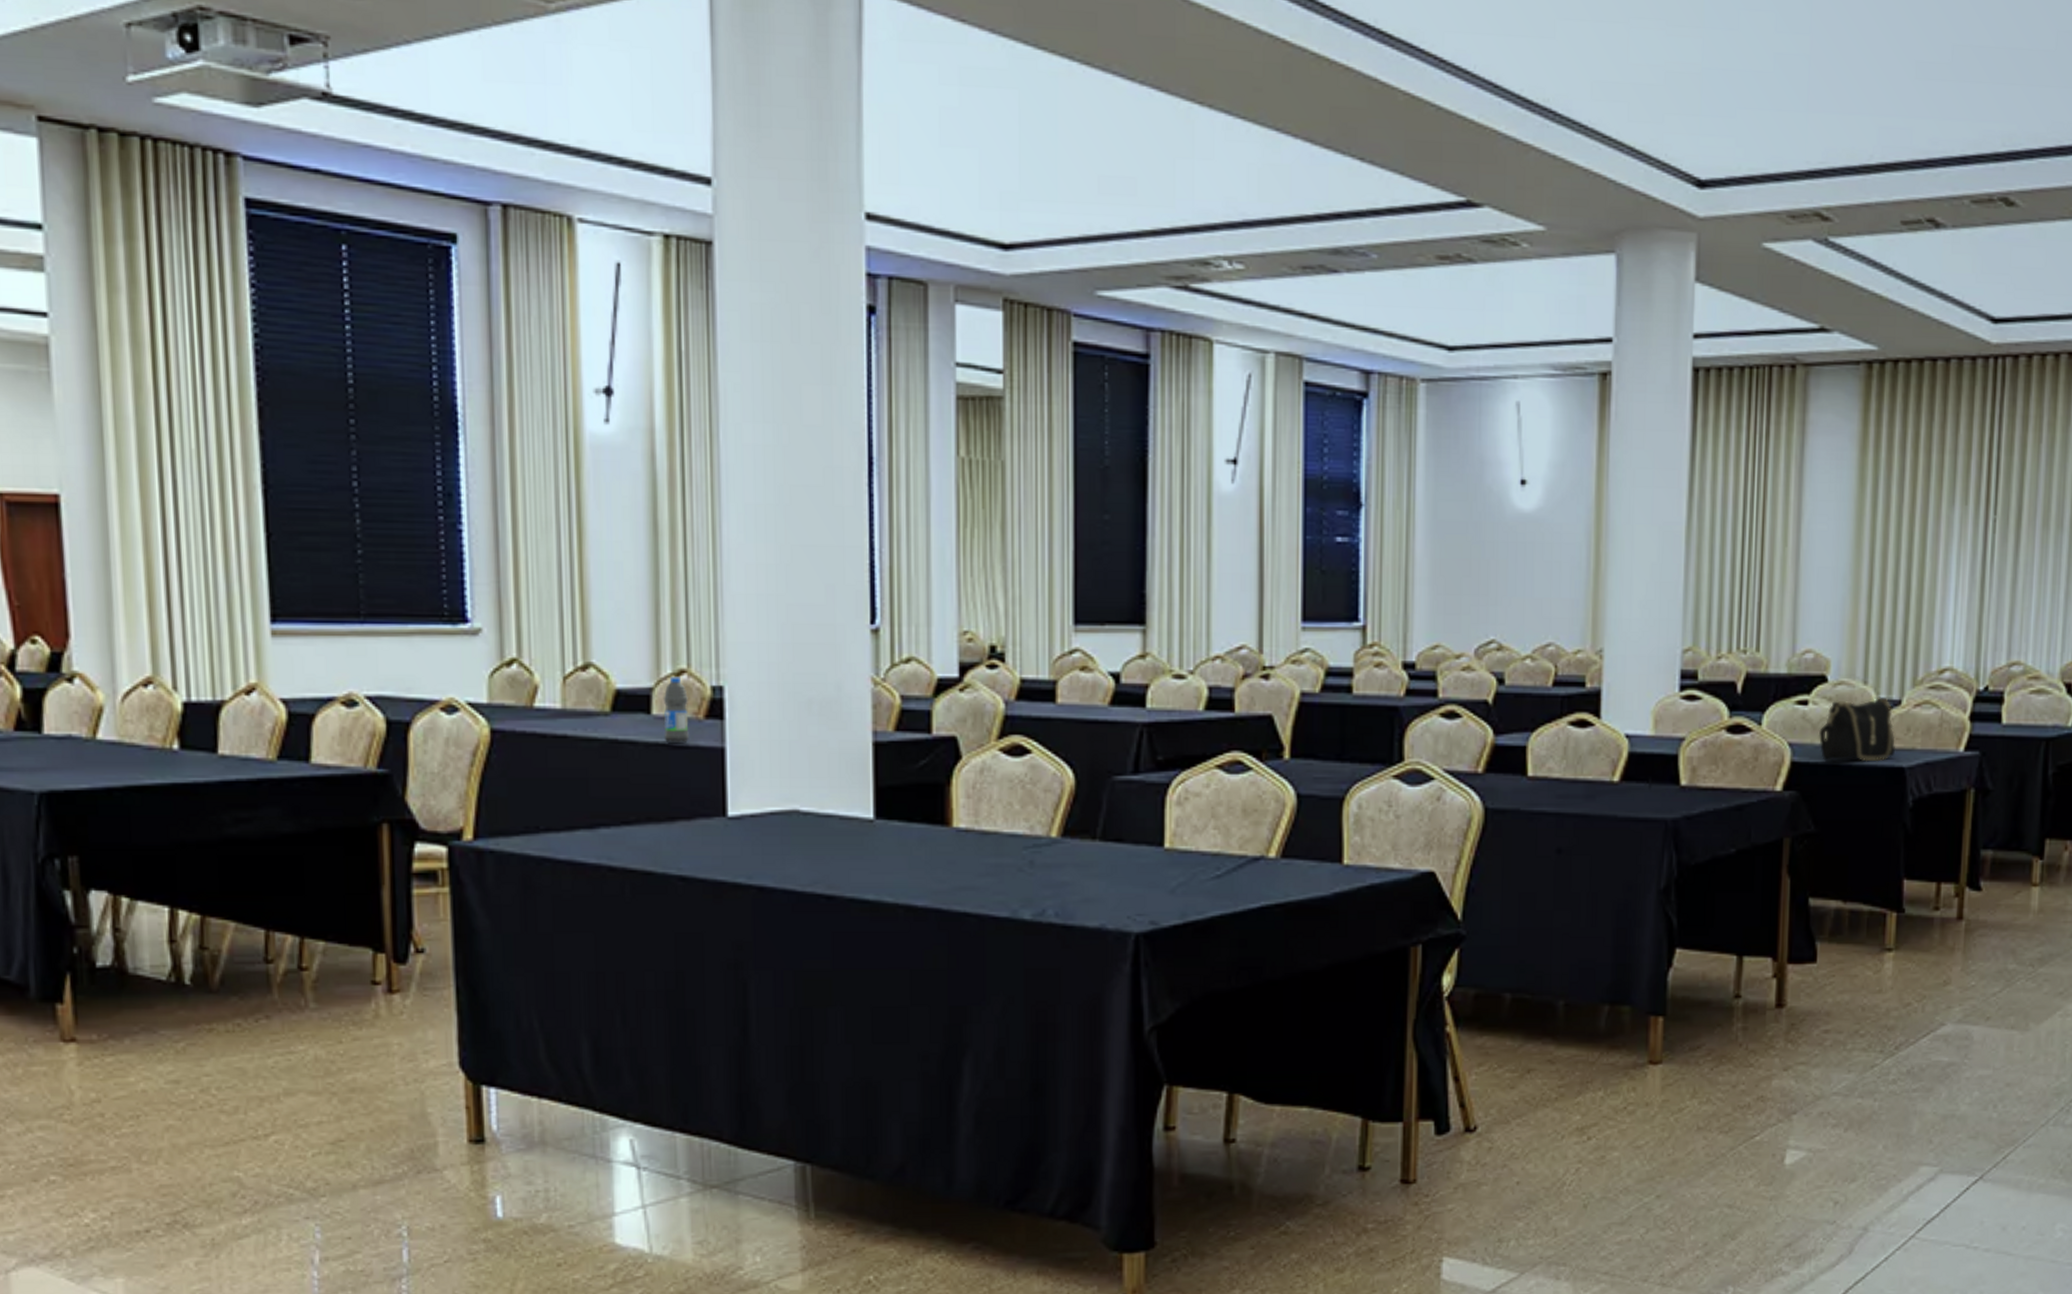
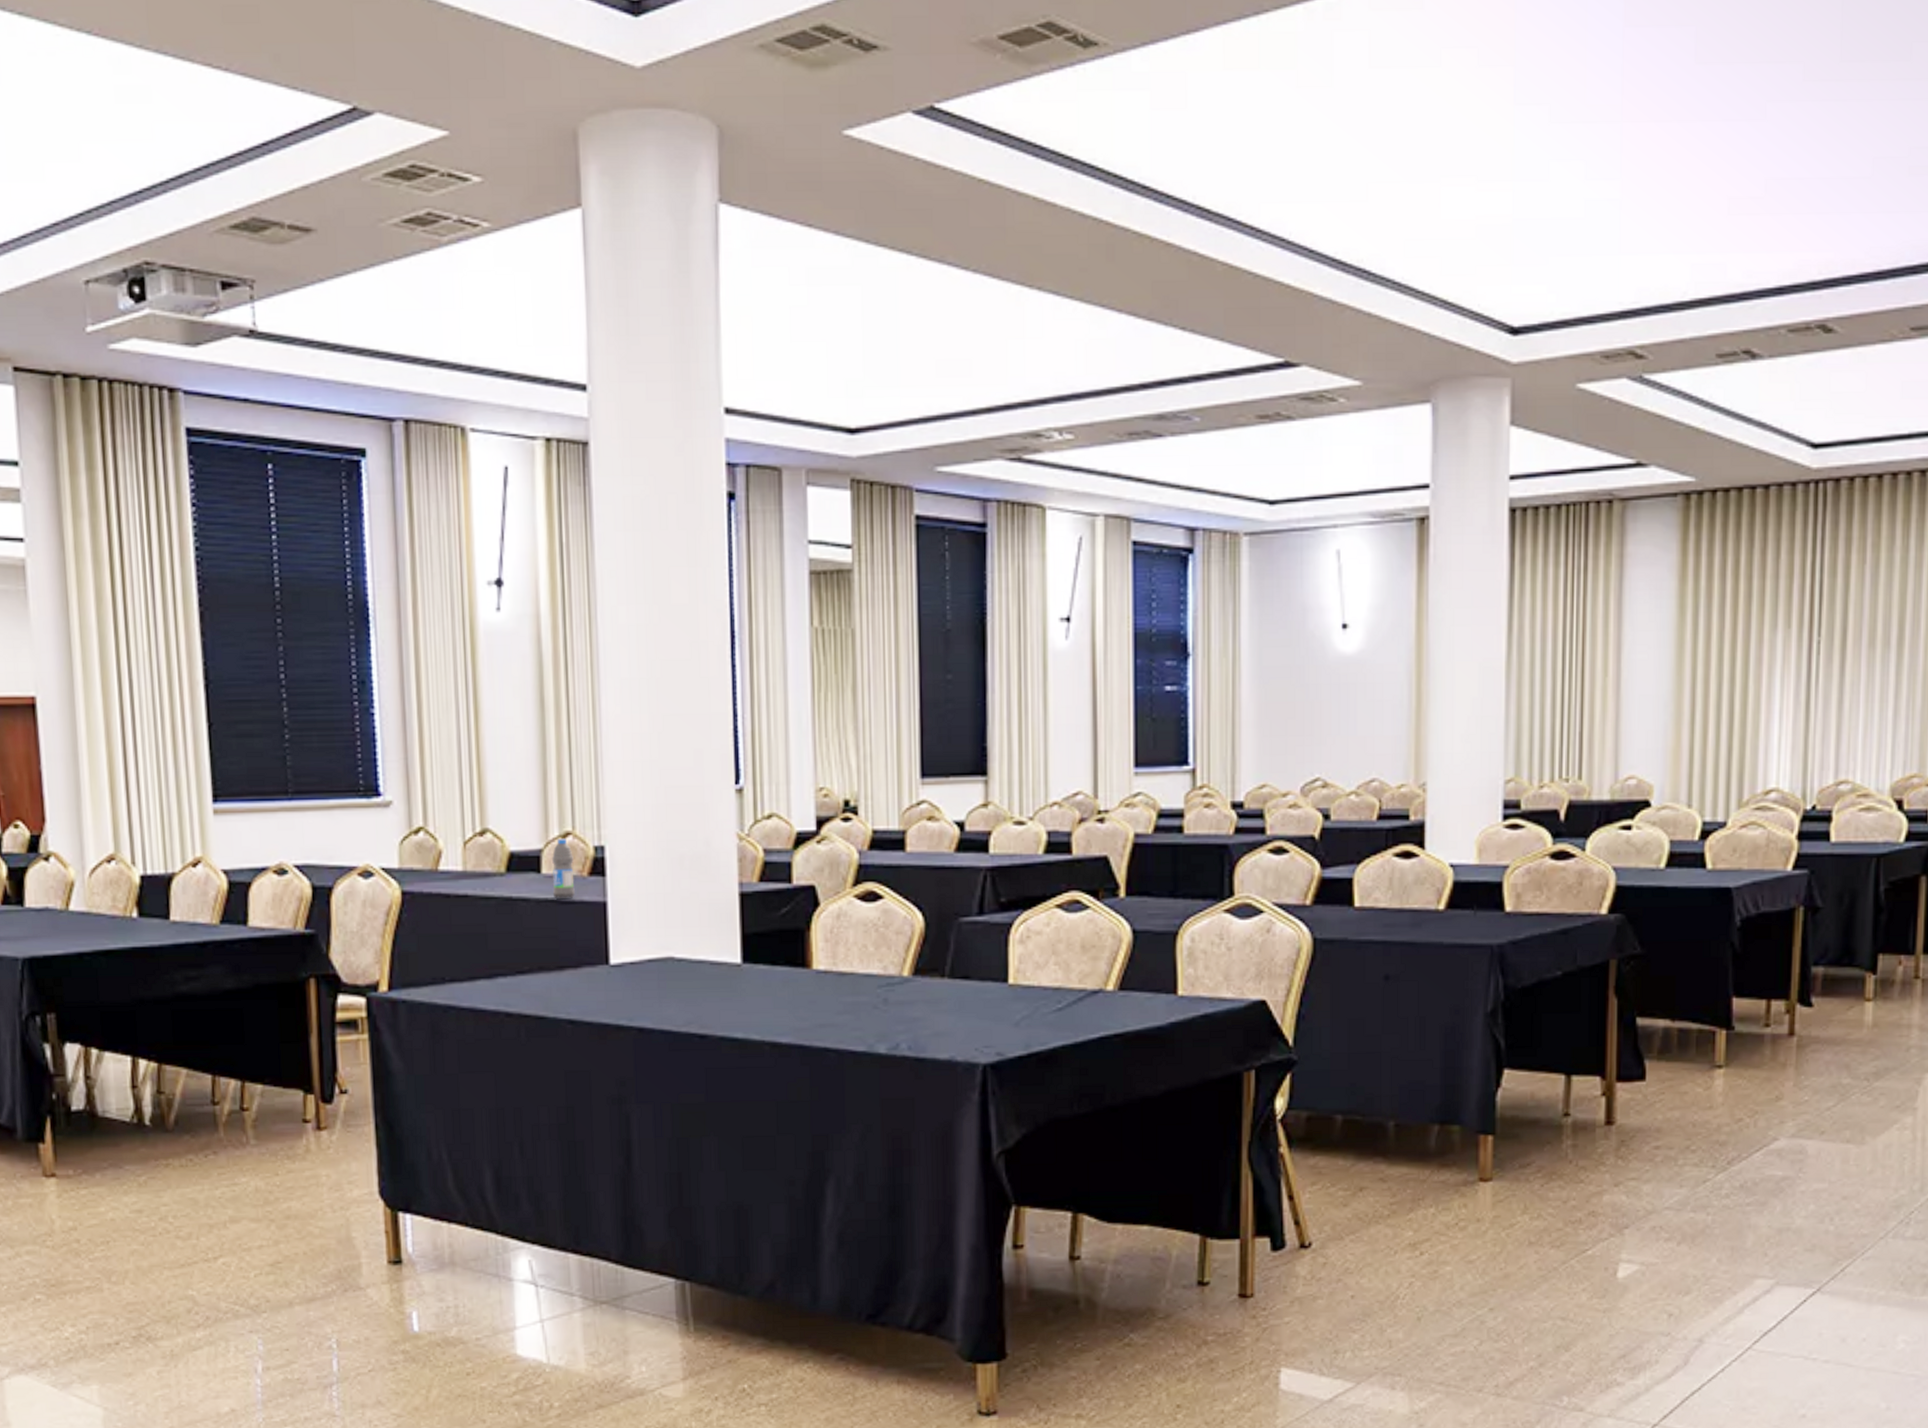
handbag: present [1819,696,1896,762] -> none [1644,819,1722,884]

